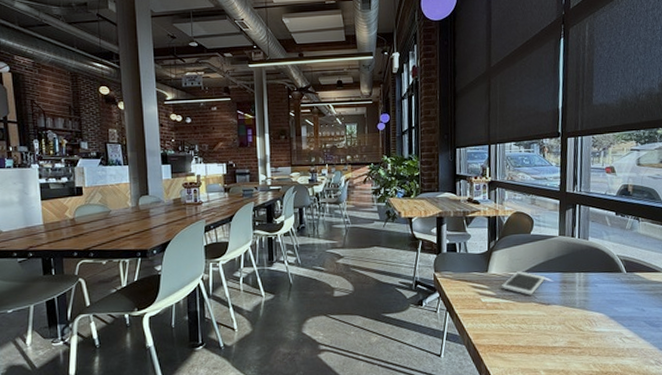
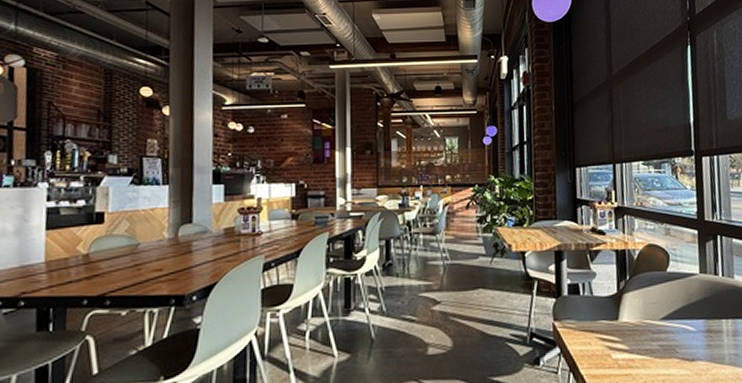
cell phone: present [502,271,546,295] -> none [636,318,688,349]

